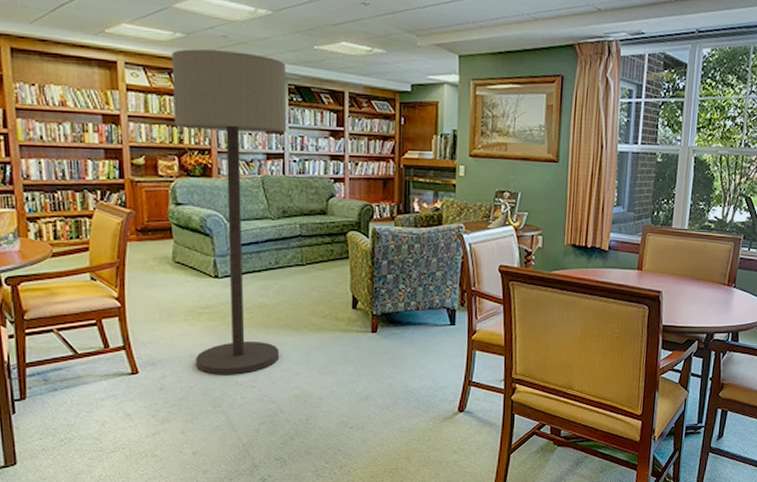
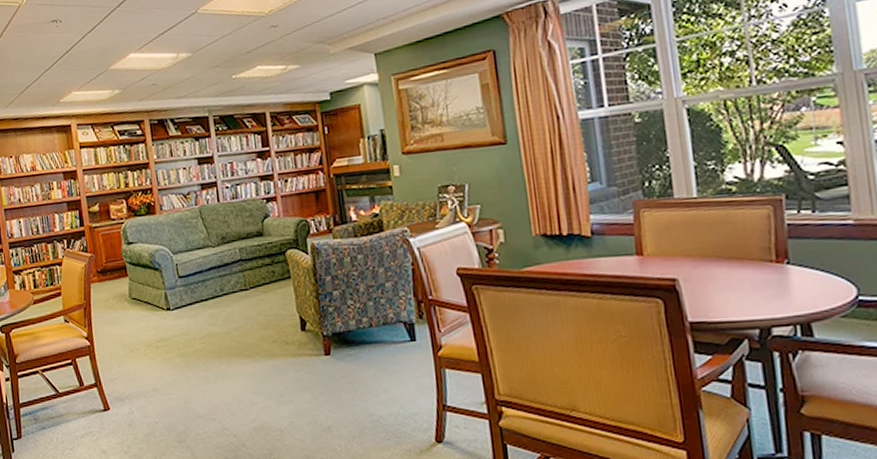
floor lamp: present [172,49,287,375] -> none [113,94,235,409]

